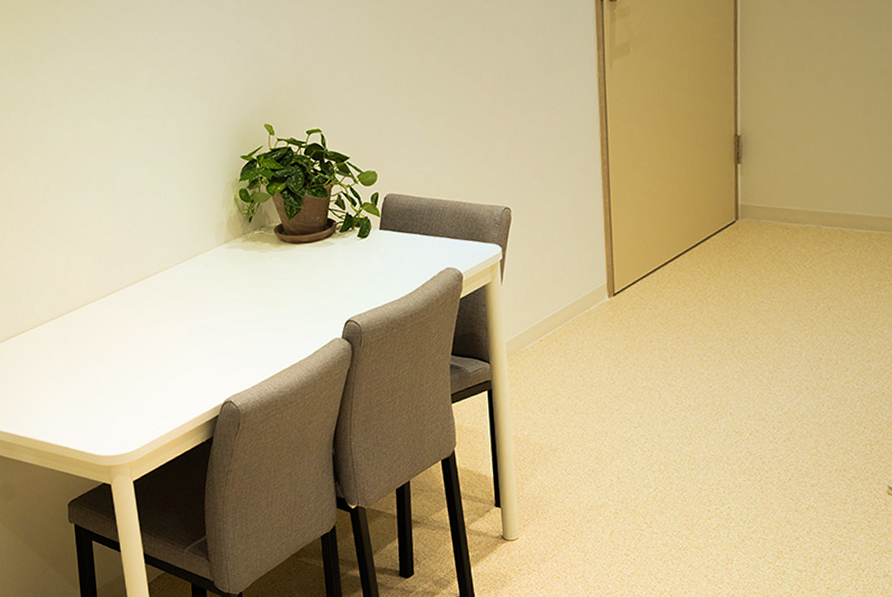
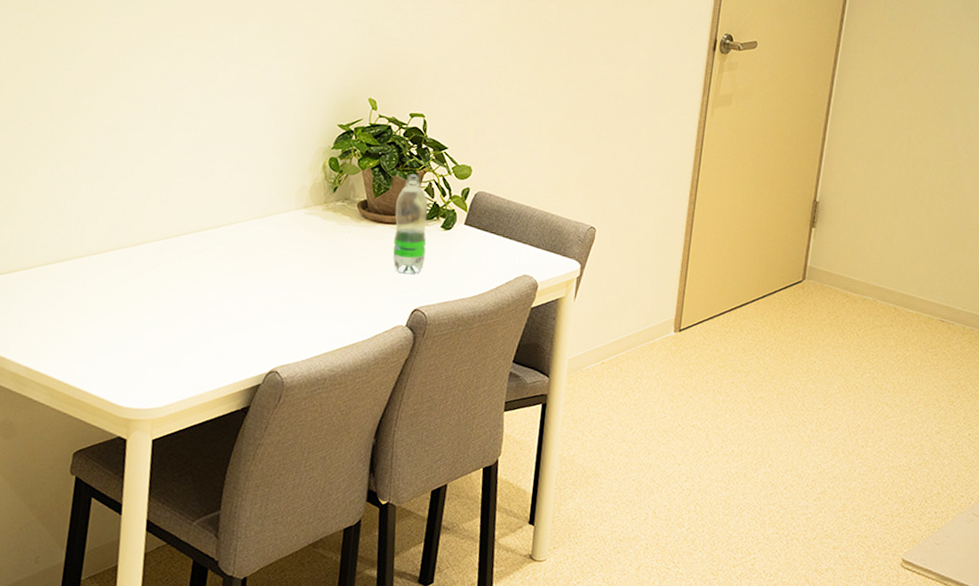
bottle: none [310,189,348,288] -> present [392,173,428,275]

